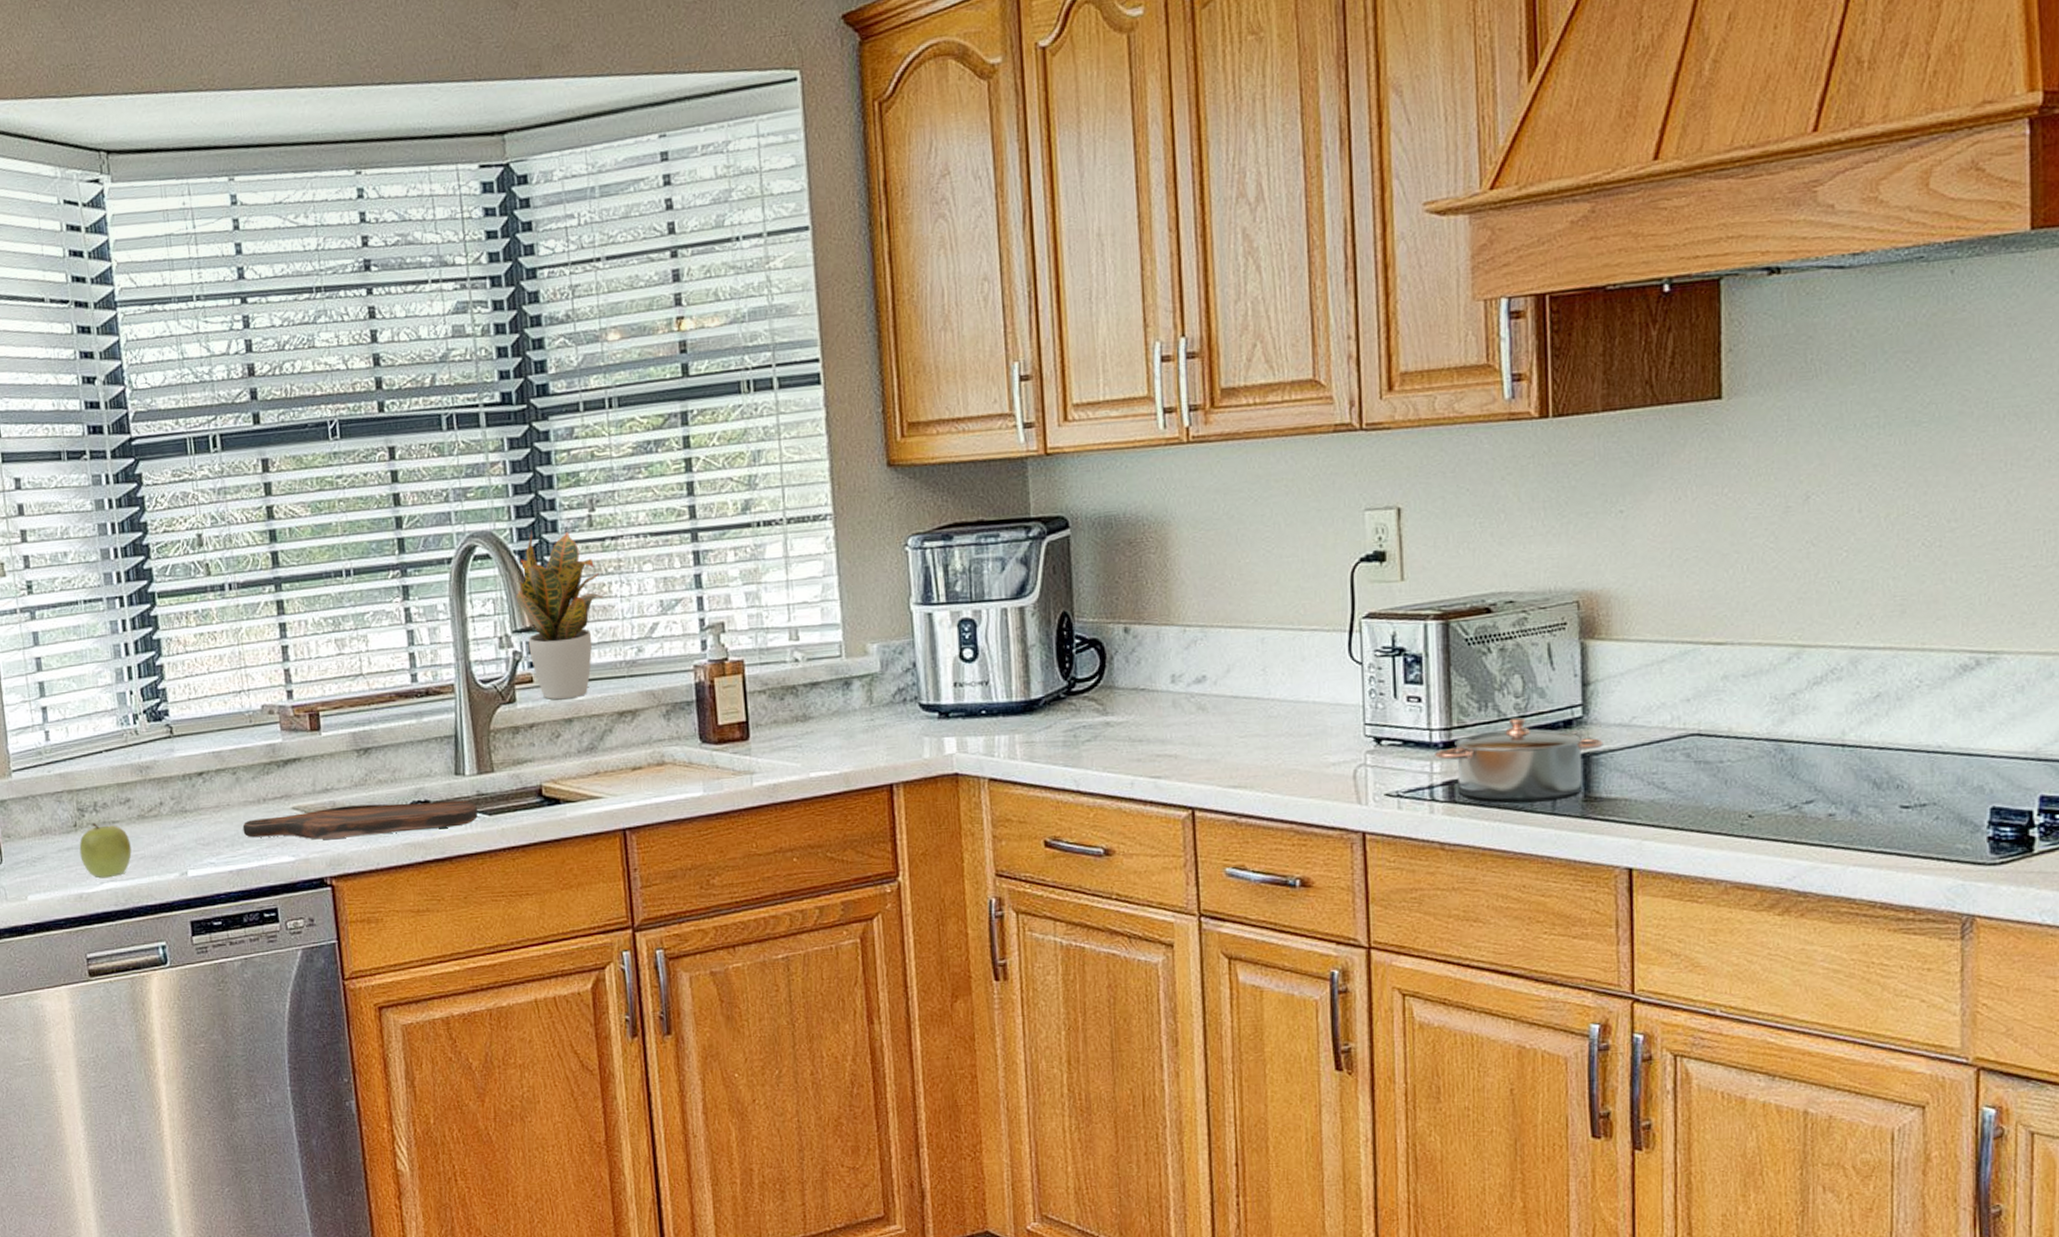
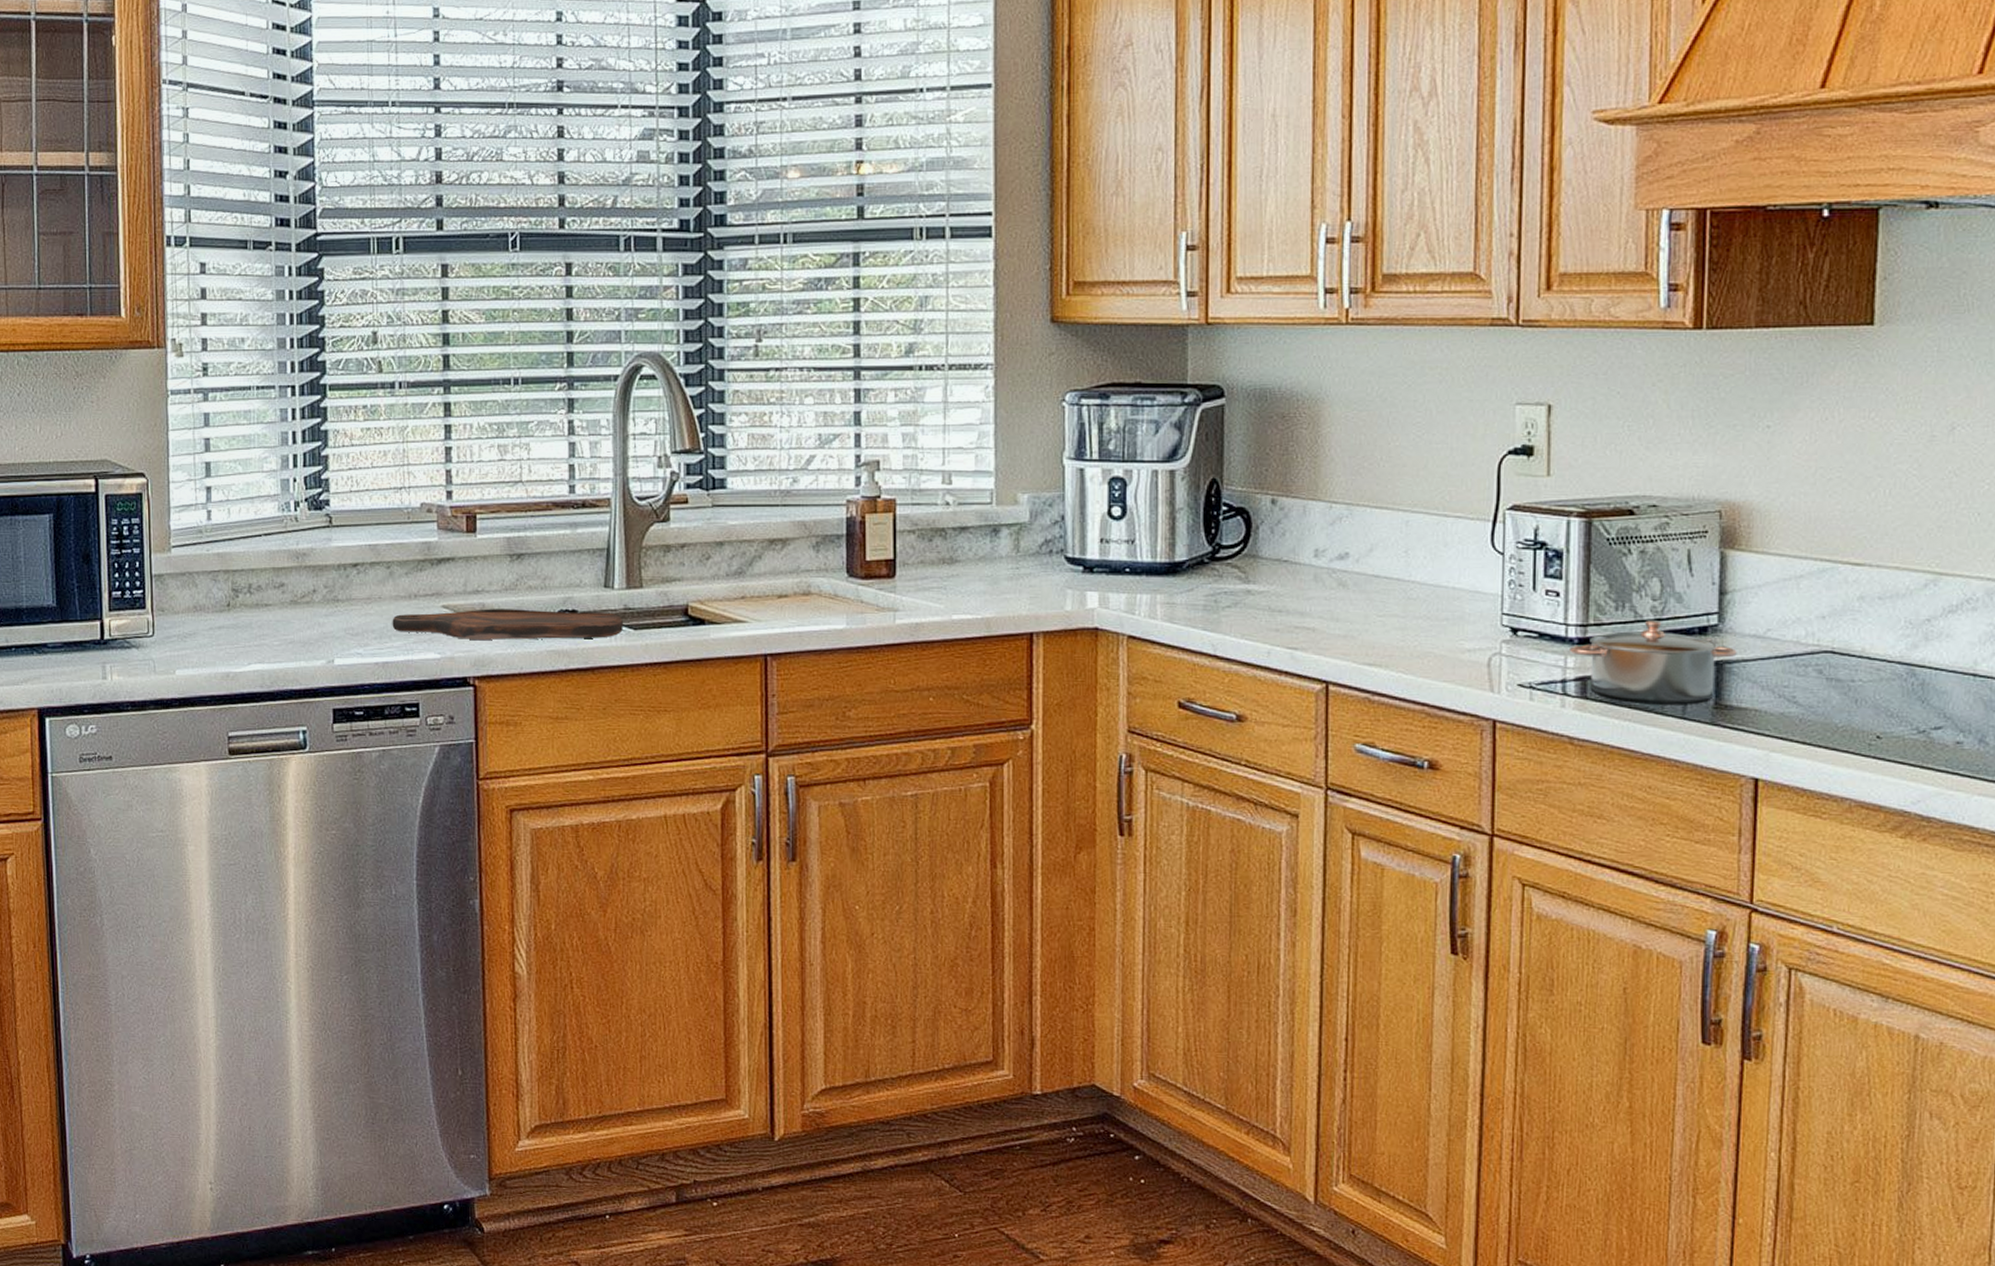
fruit: present [79,822,132,878] -> none [230,604,281,659]
potted plant: present [516,531,604,700] -> none [678,356,764,523]

